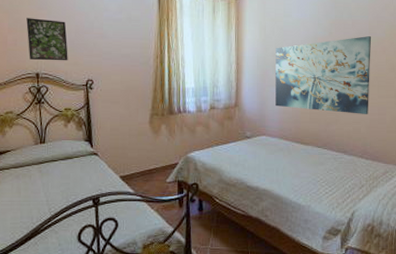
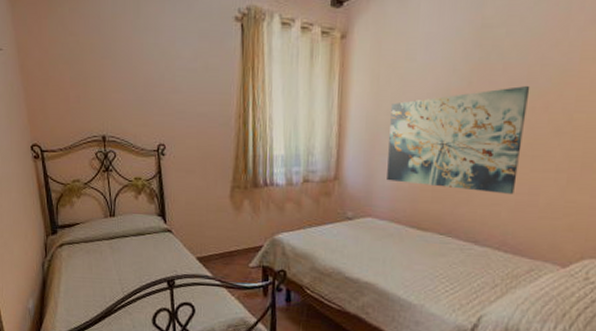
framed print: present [26,18,68,61] -> none [89,69,137,122]

